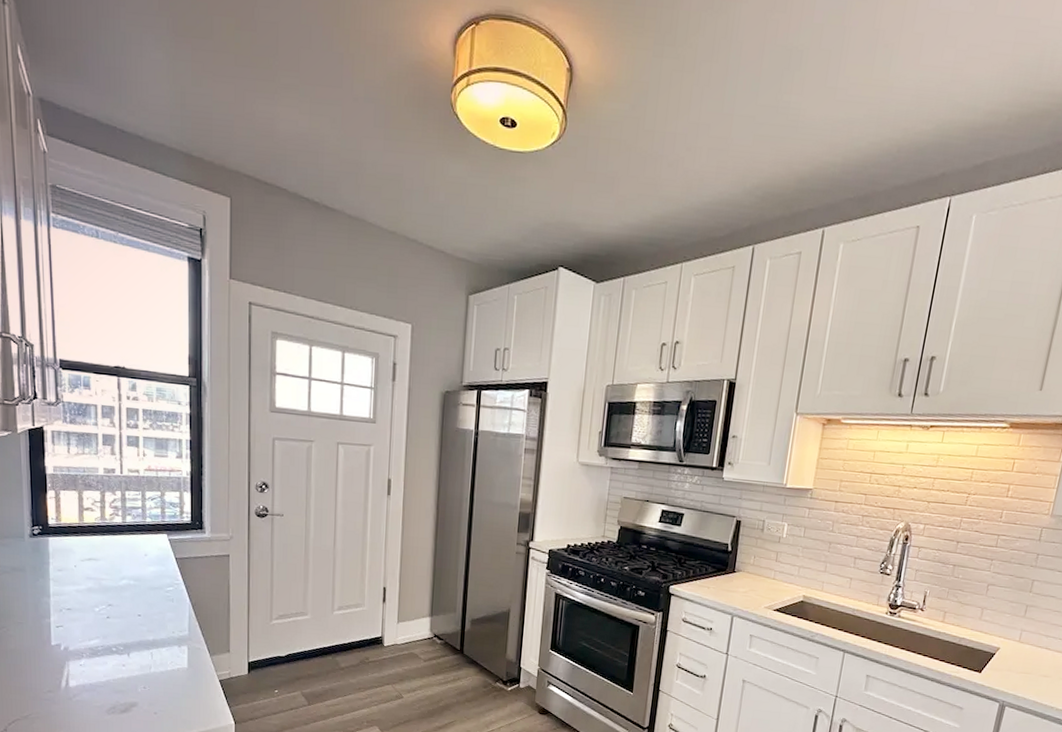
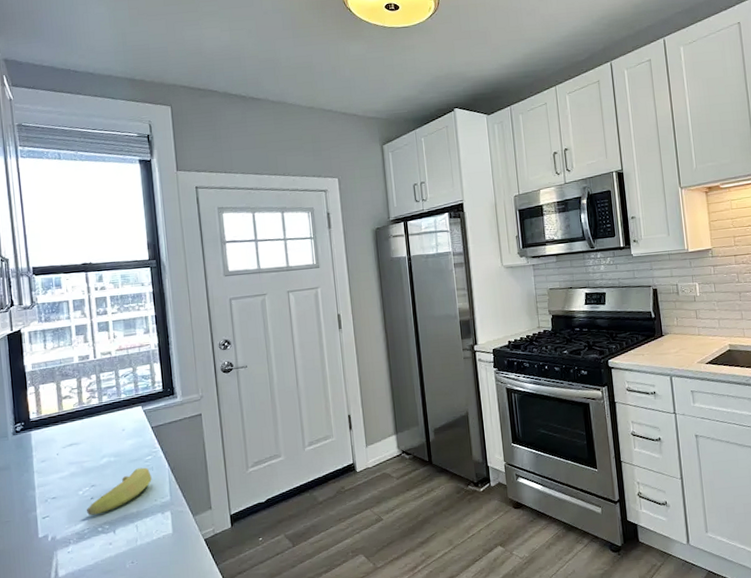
banana: none [102,596,171,635] -> present [87,467,152,515]

